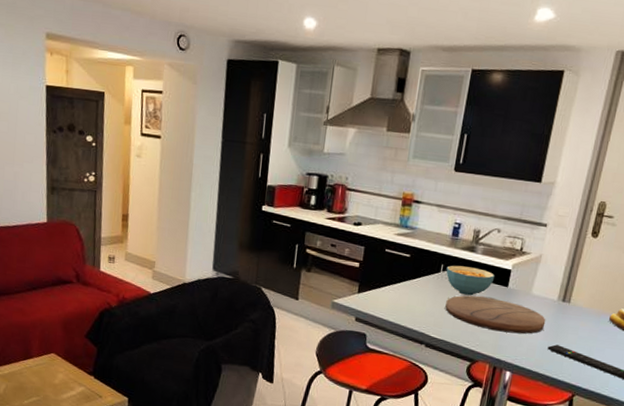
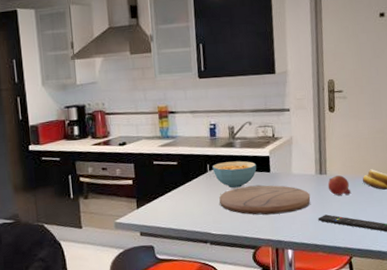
fruit: none [567,306,593,331] -> present [327,175,352,196]

